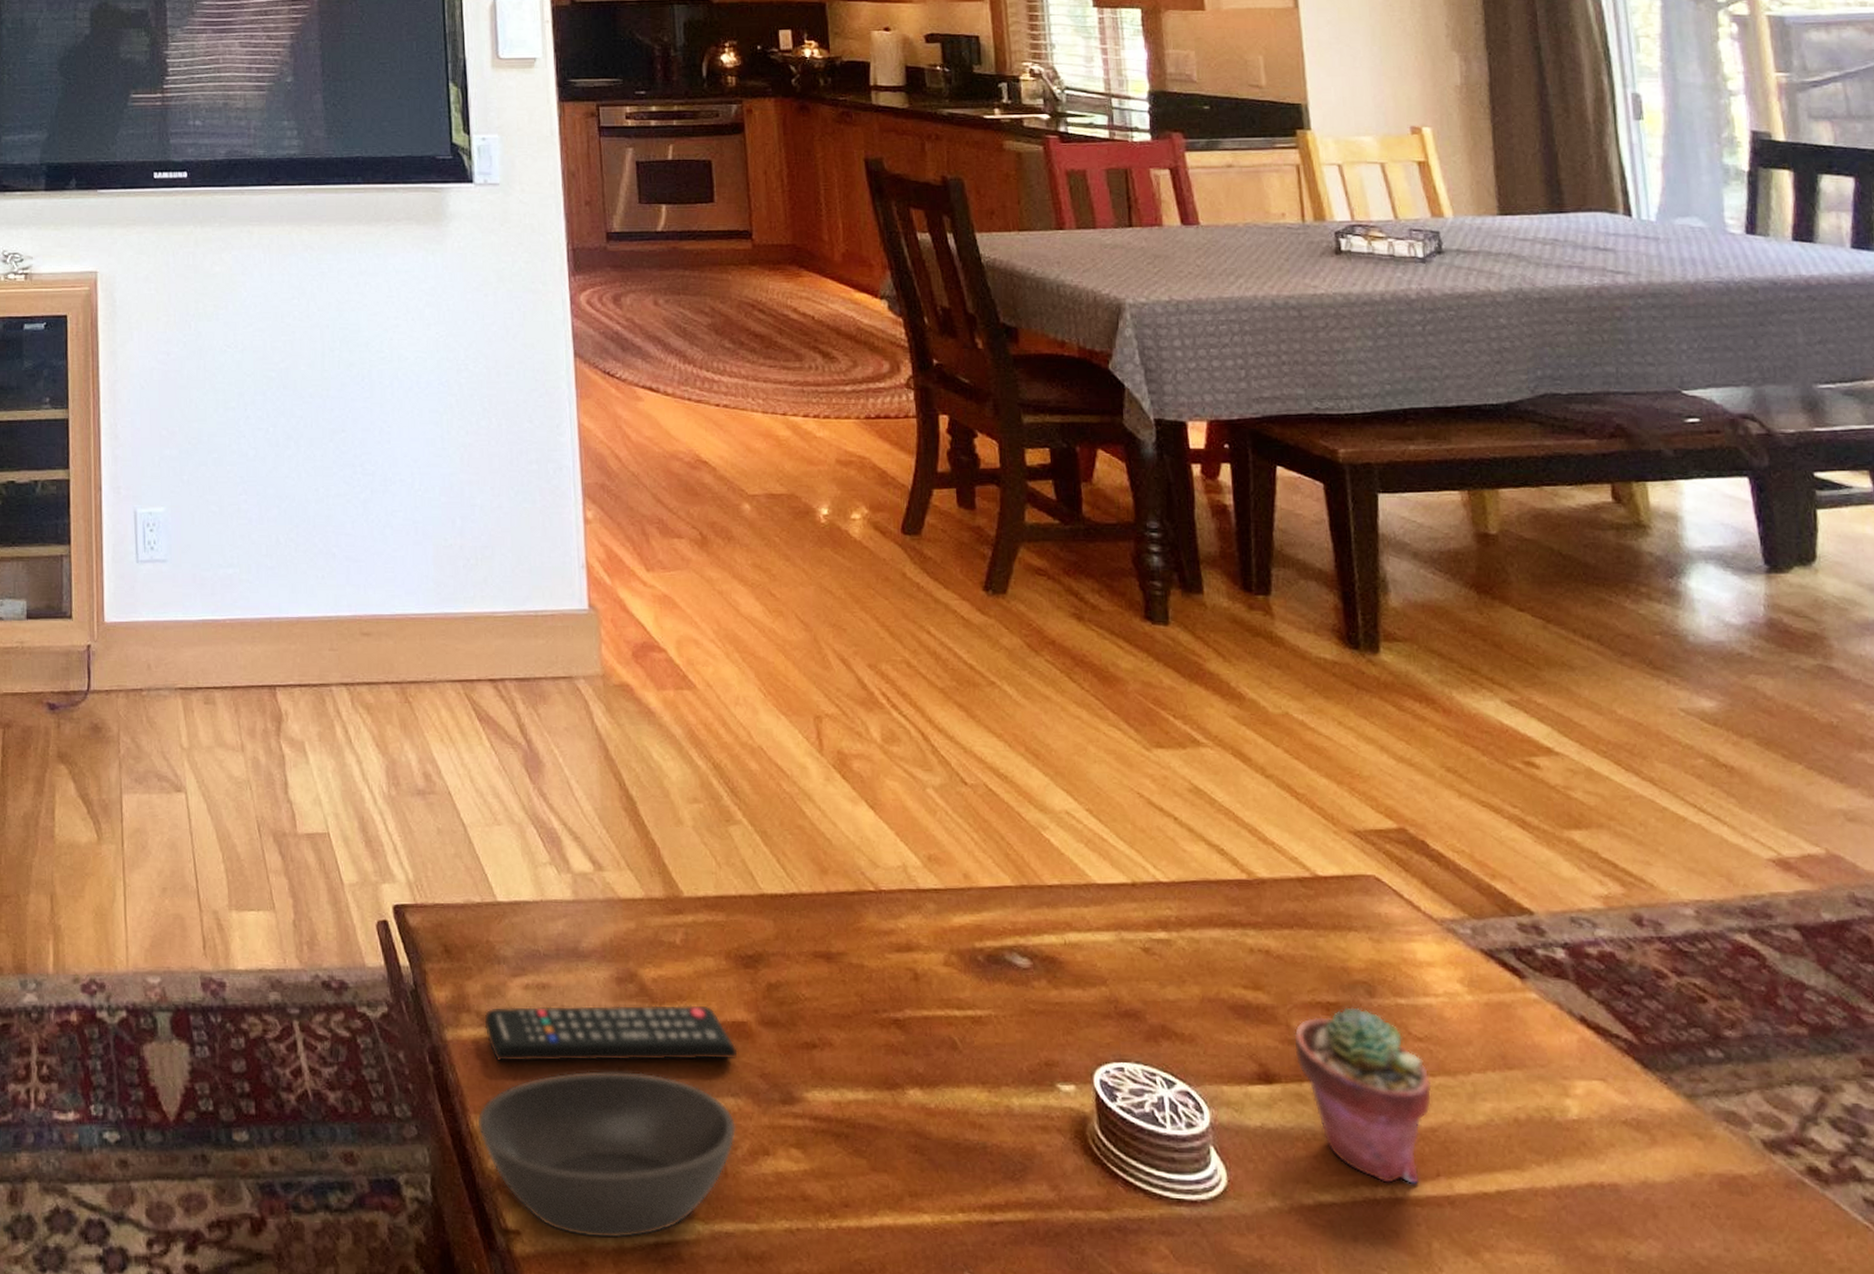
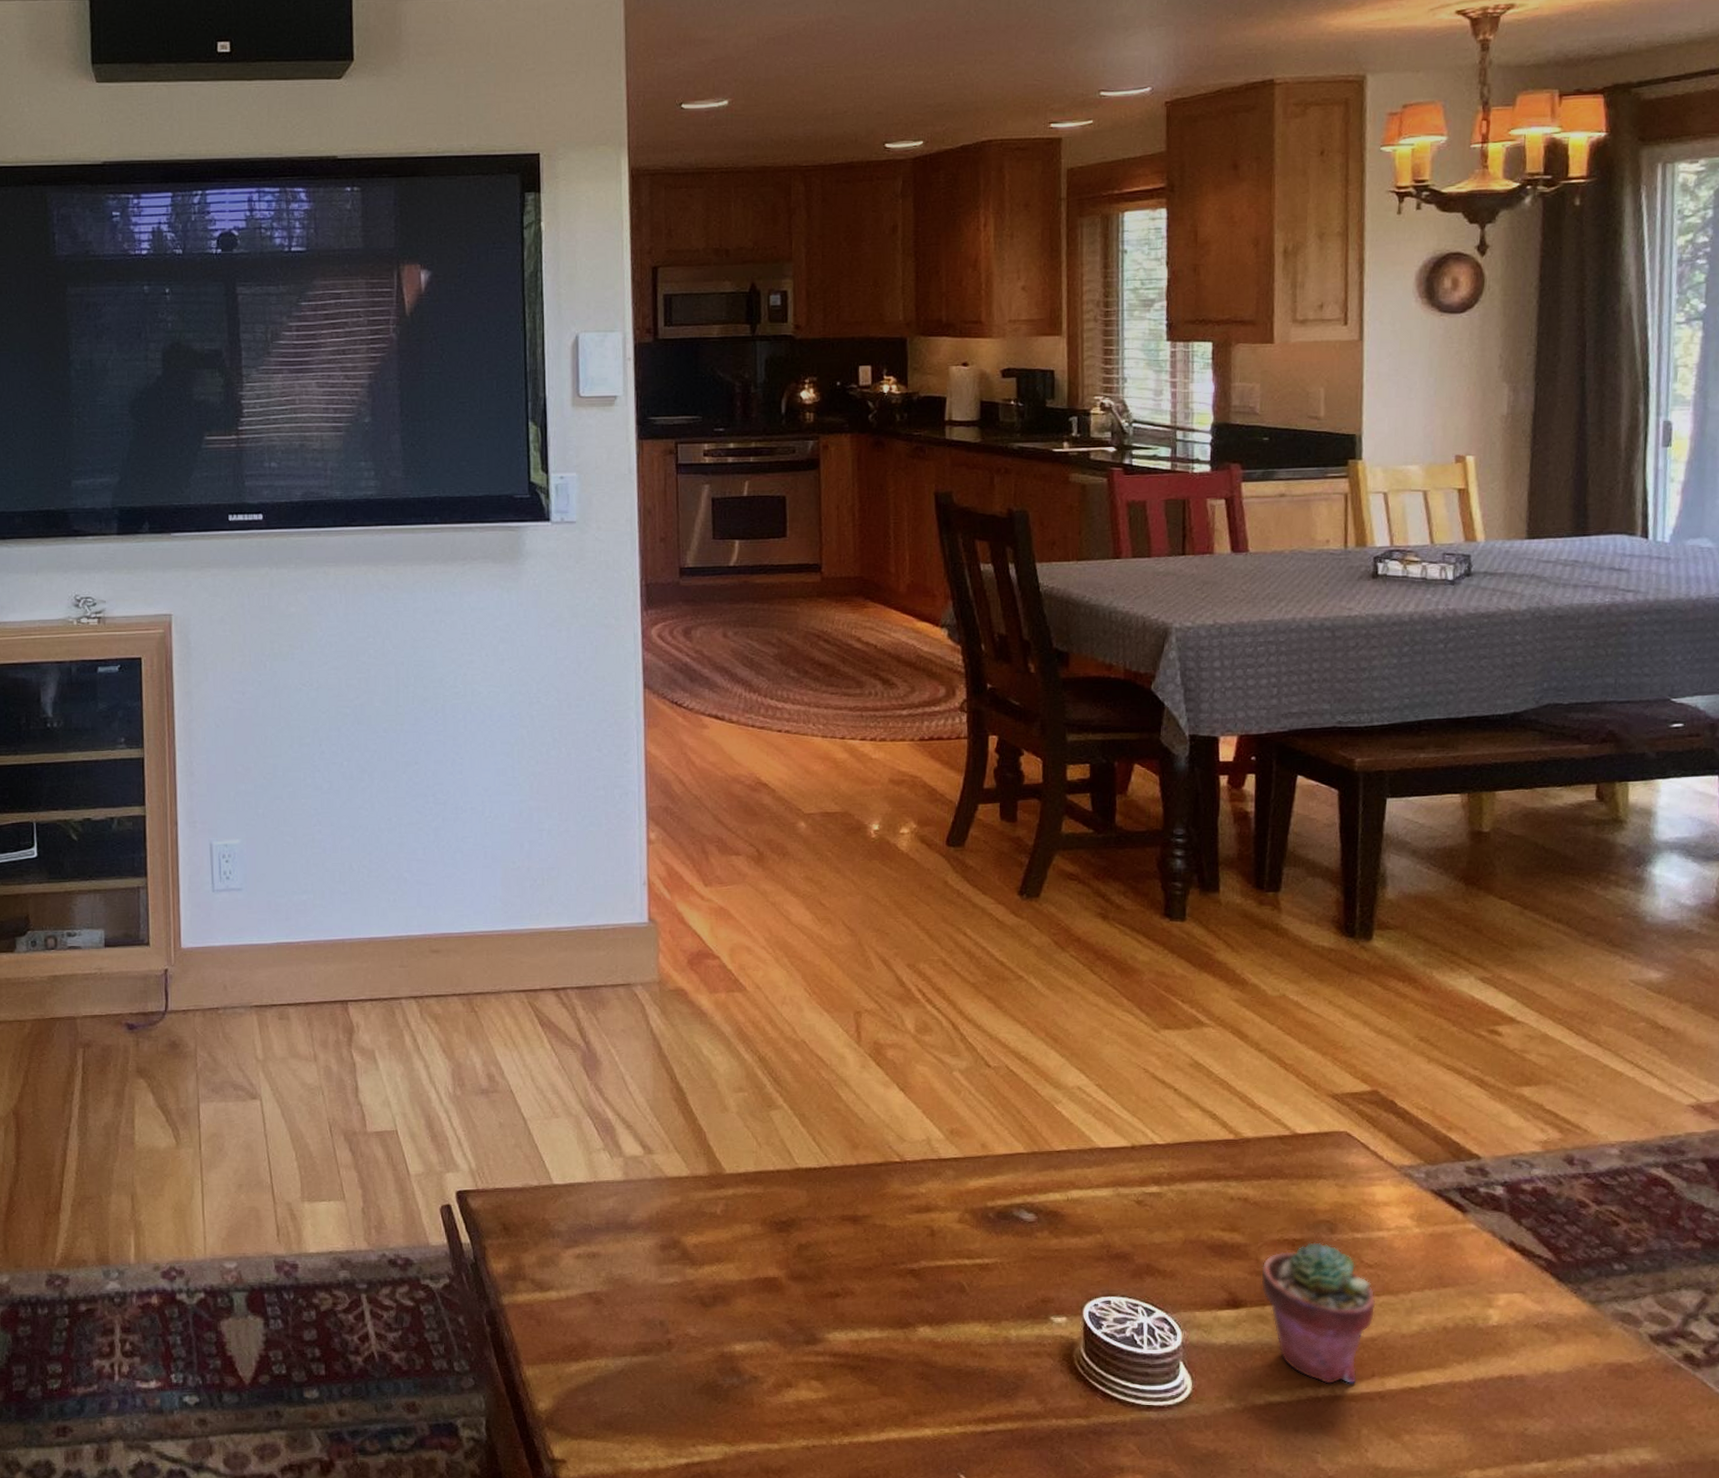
bowl: present [477,1070,737,1239] -> none [529,1323,764,1463]
remote control: present [483,1004,739,1063] -> none [537,1265,769,1321]

